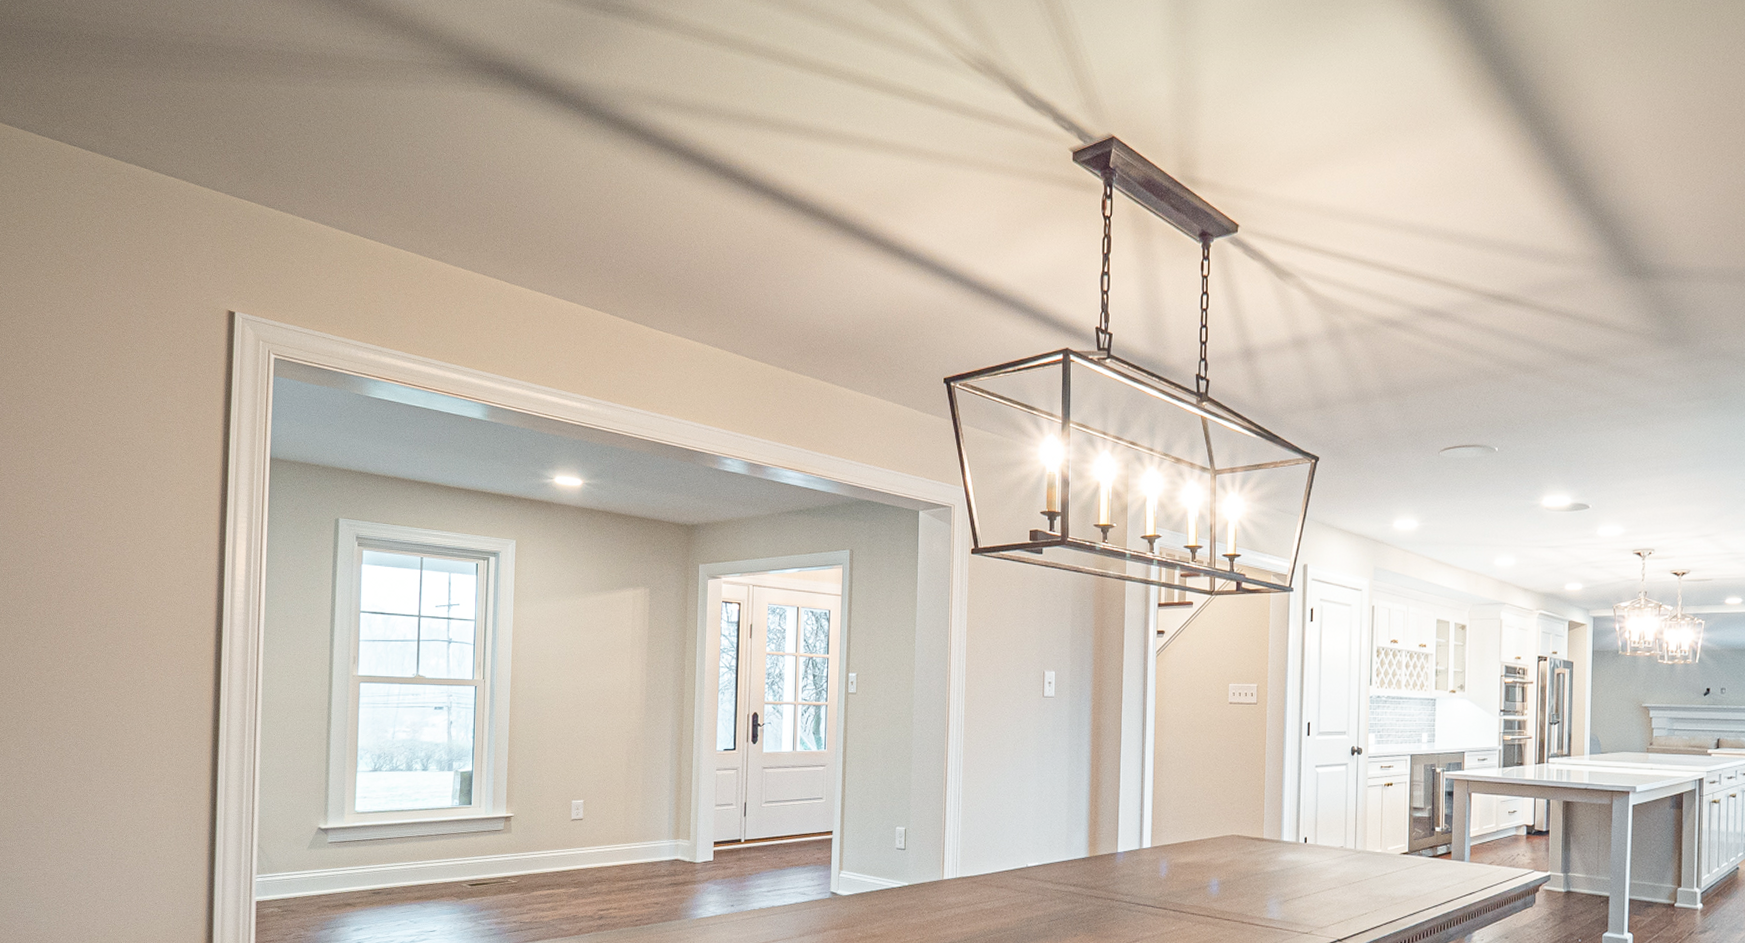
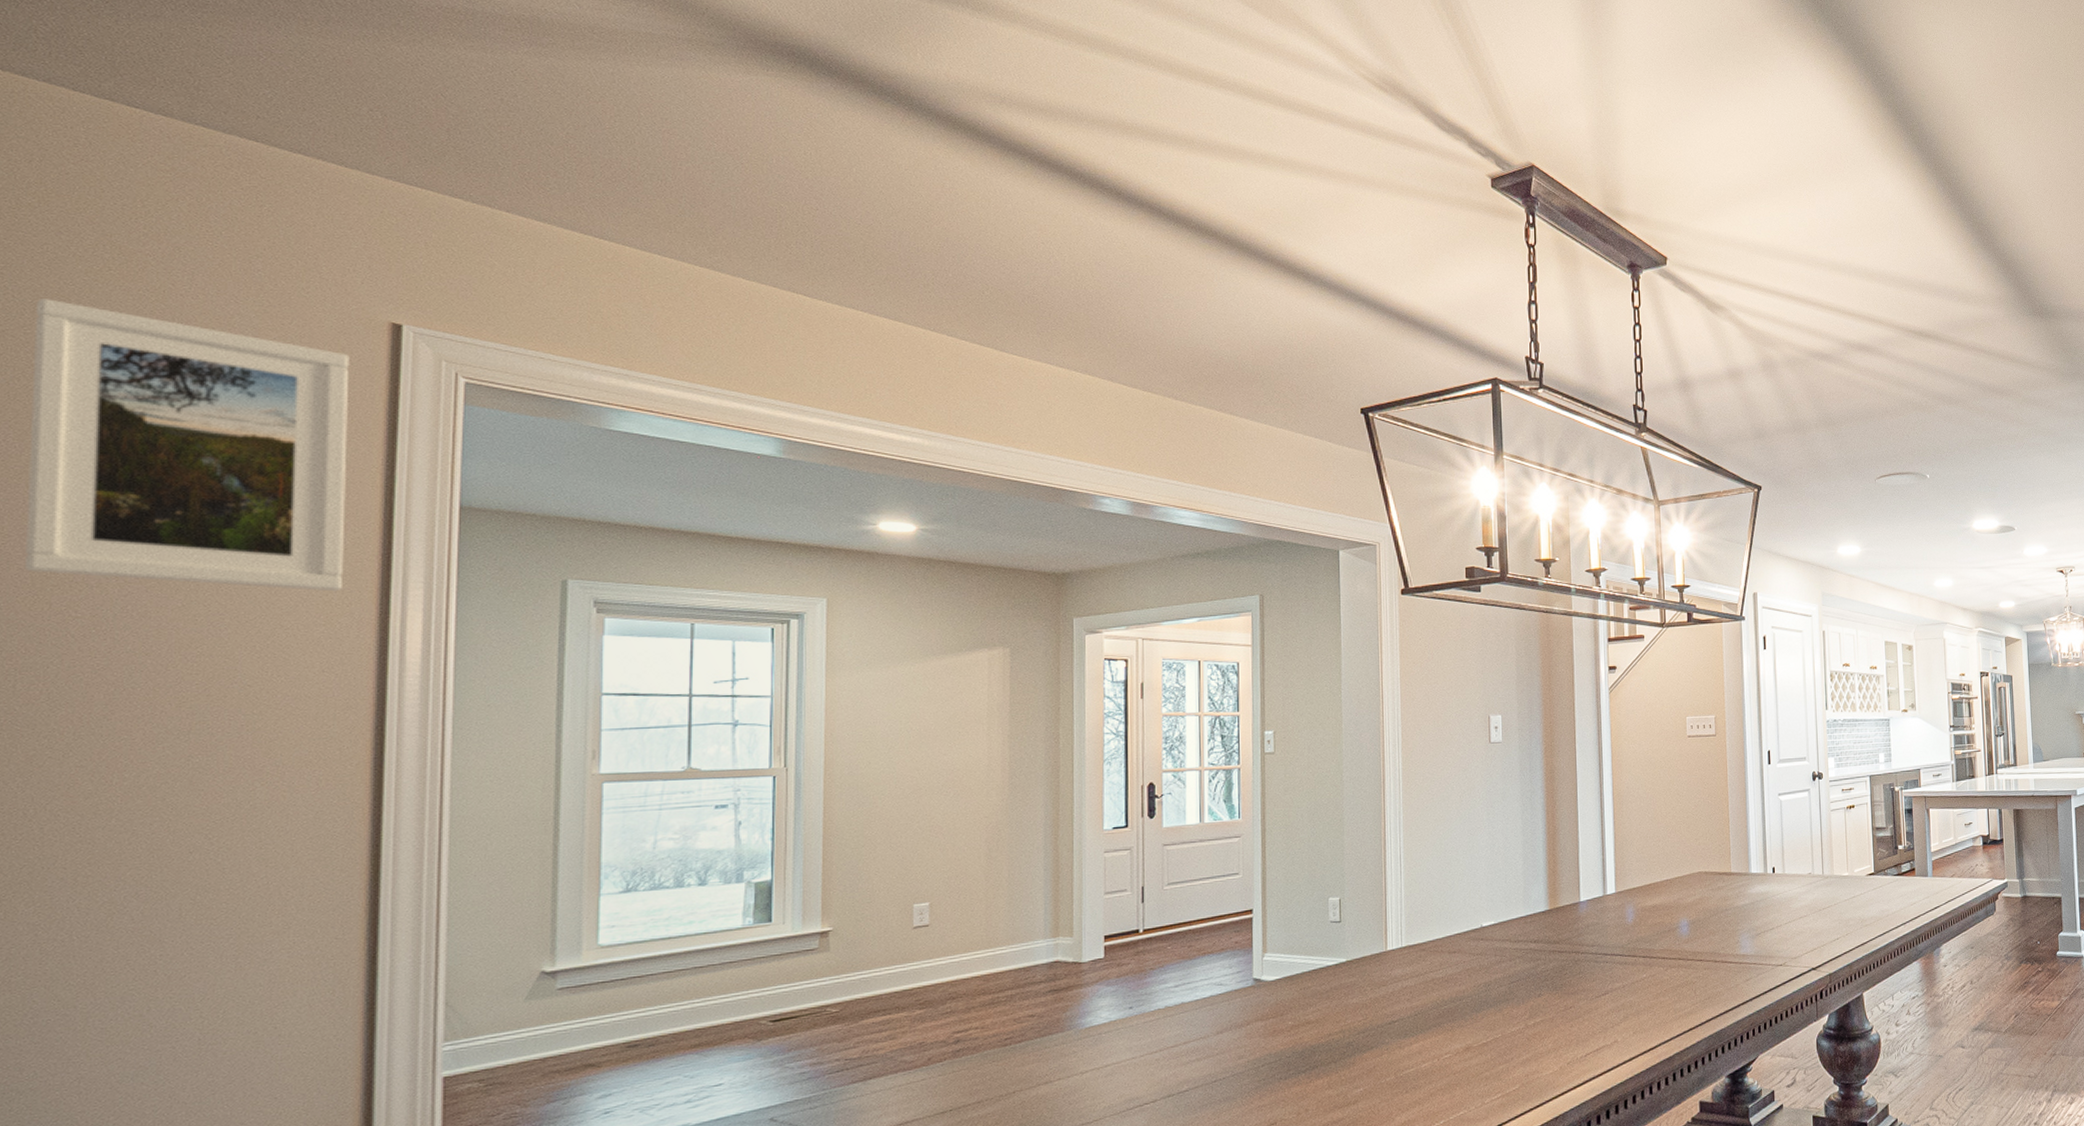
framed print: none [13,296,202,523] -> present [24,299,350,592]

